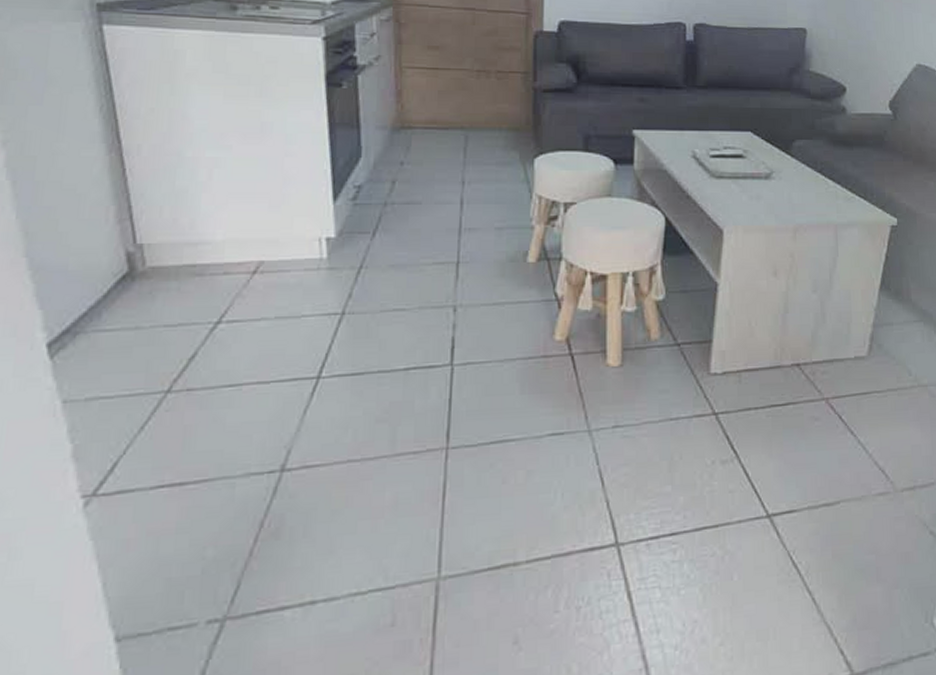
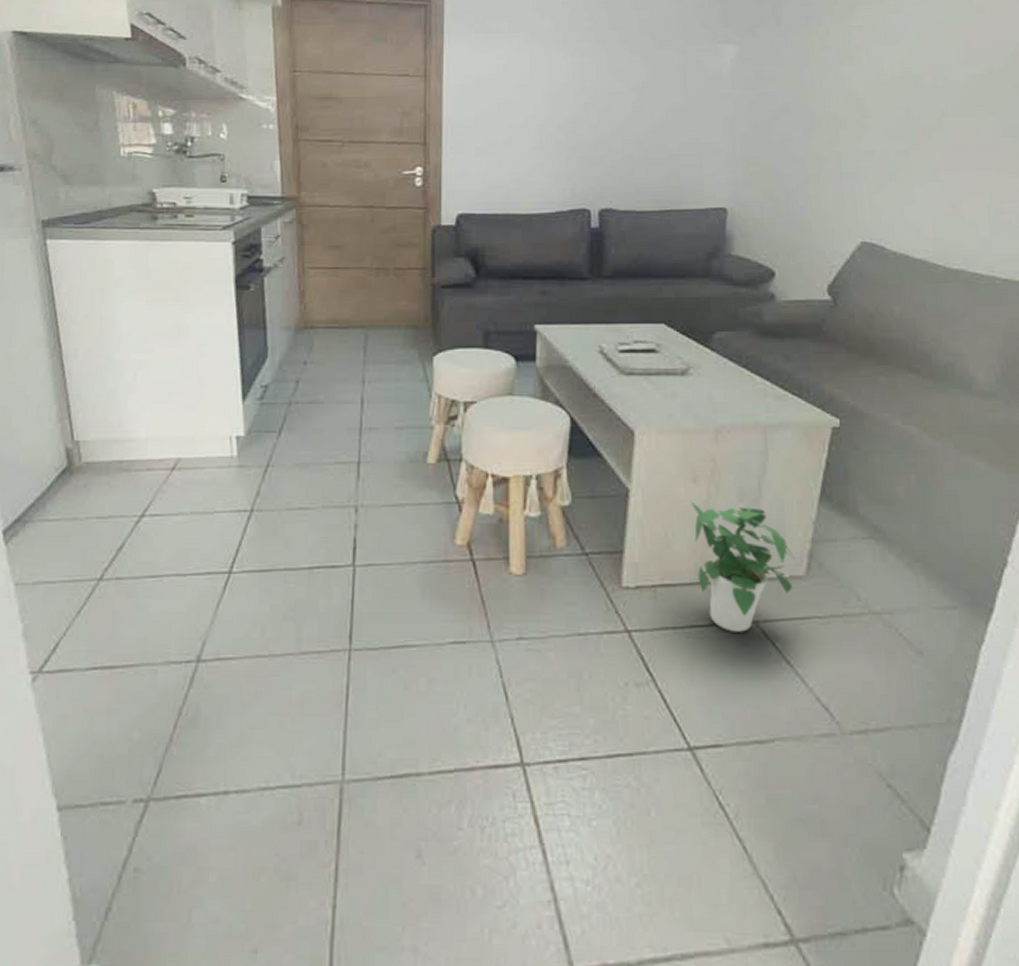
potted plant: none [771,293,858,409] -> present [690,501,794,632]

